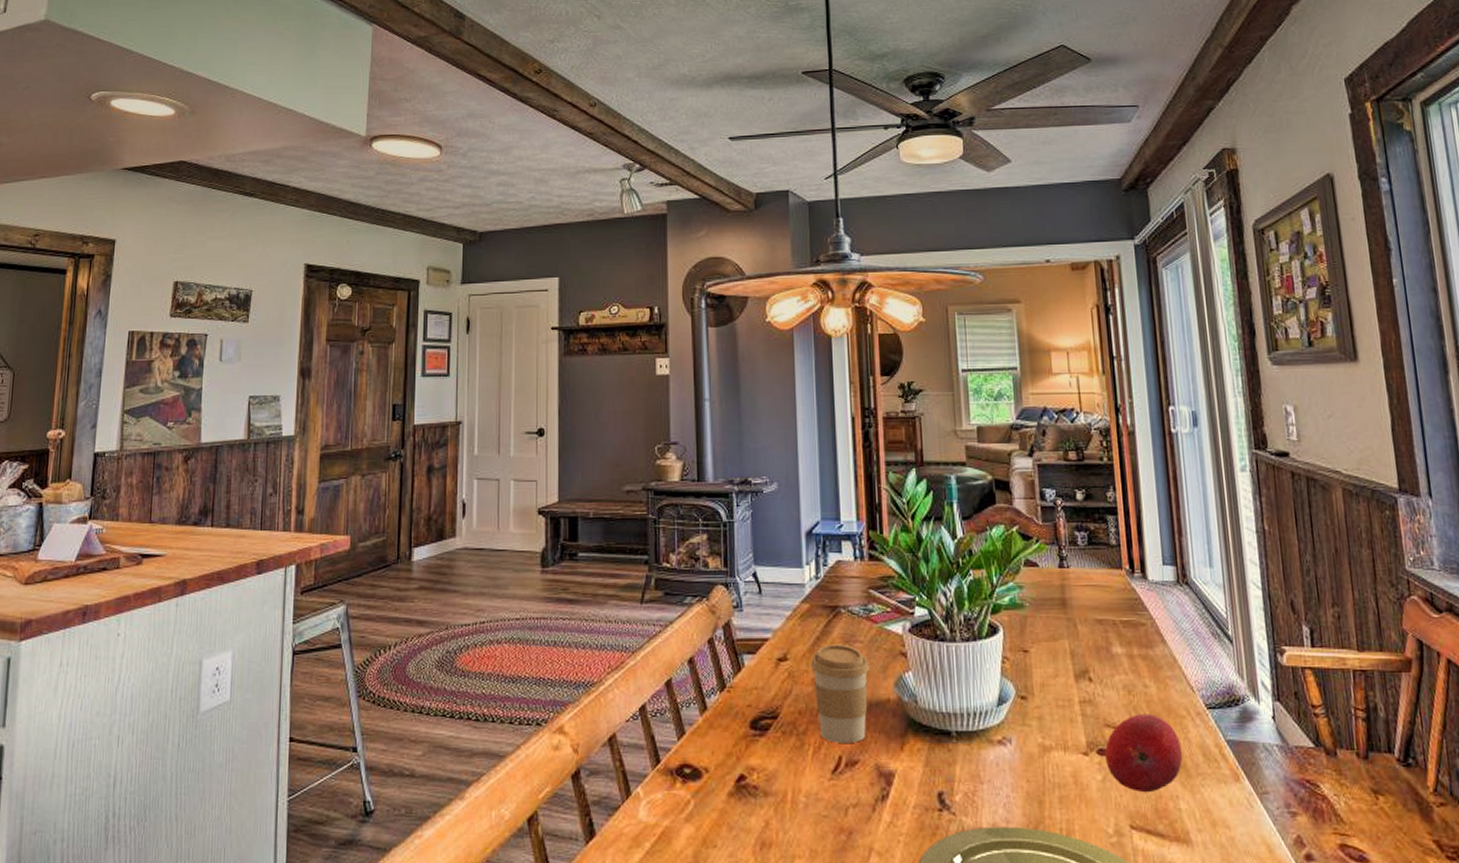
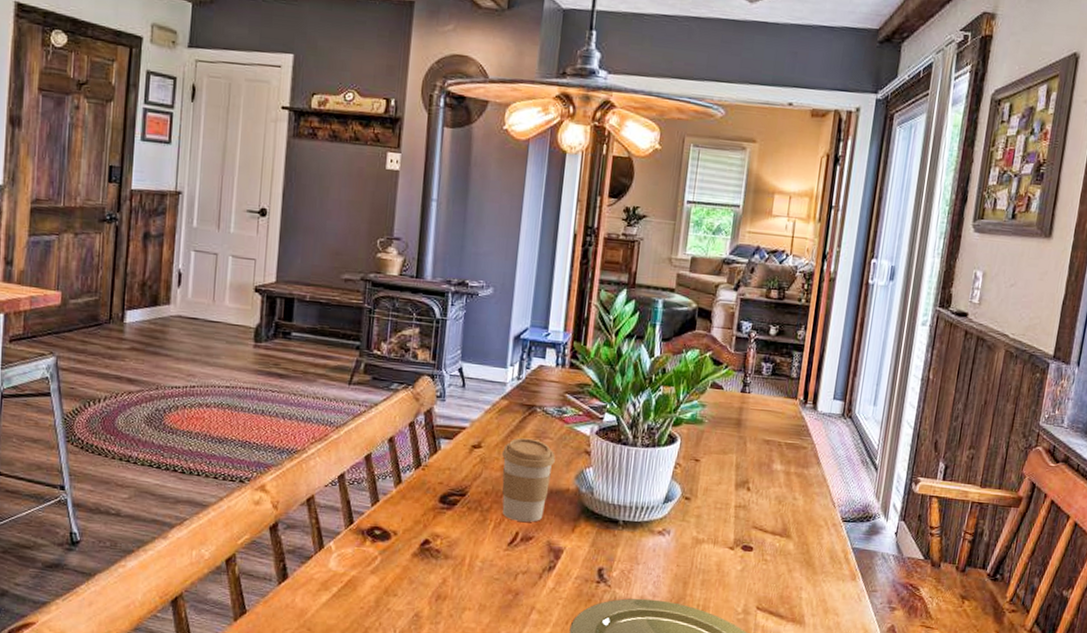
fruit: present [1104,714,1183,793] -> none [747,521,814,583]

